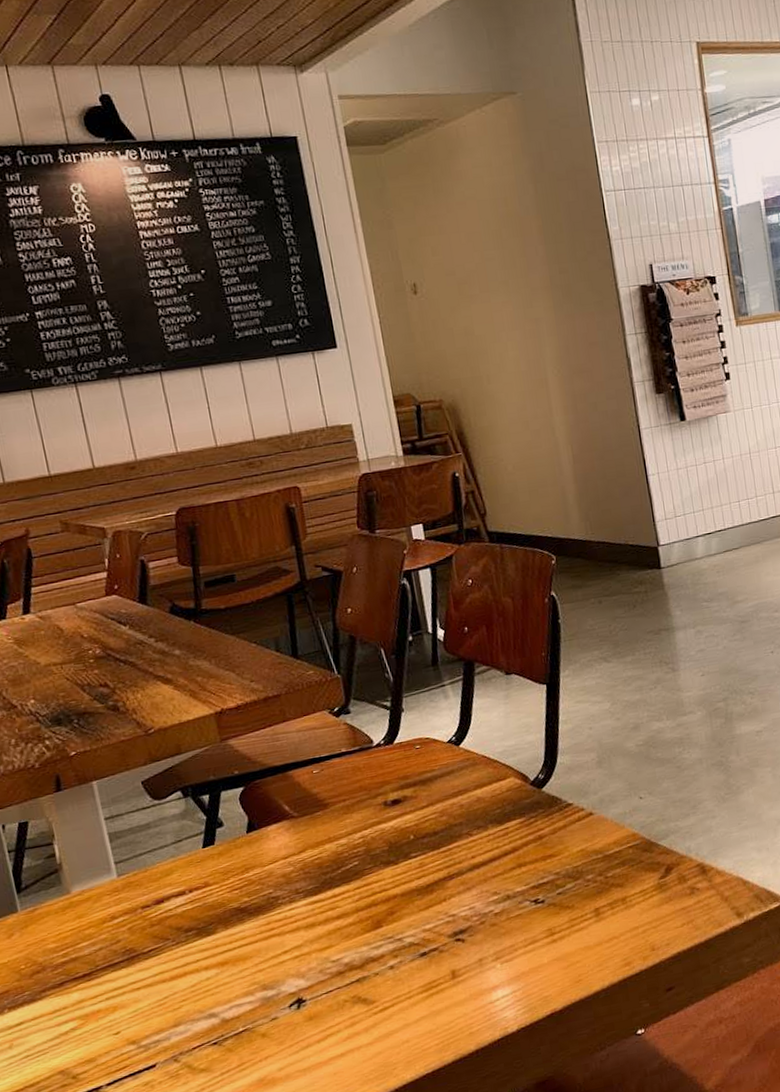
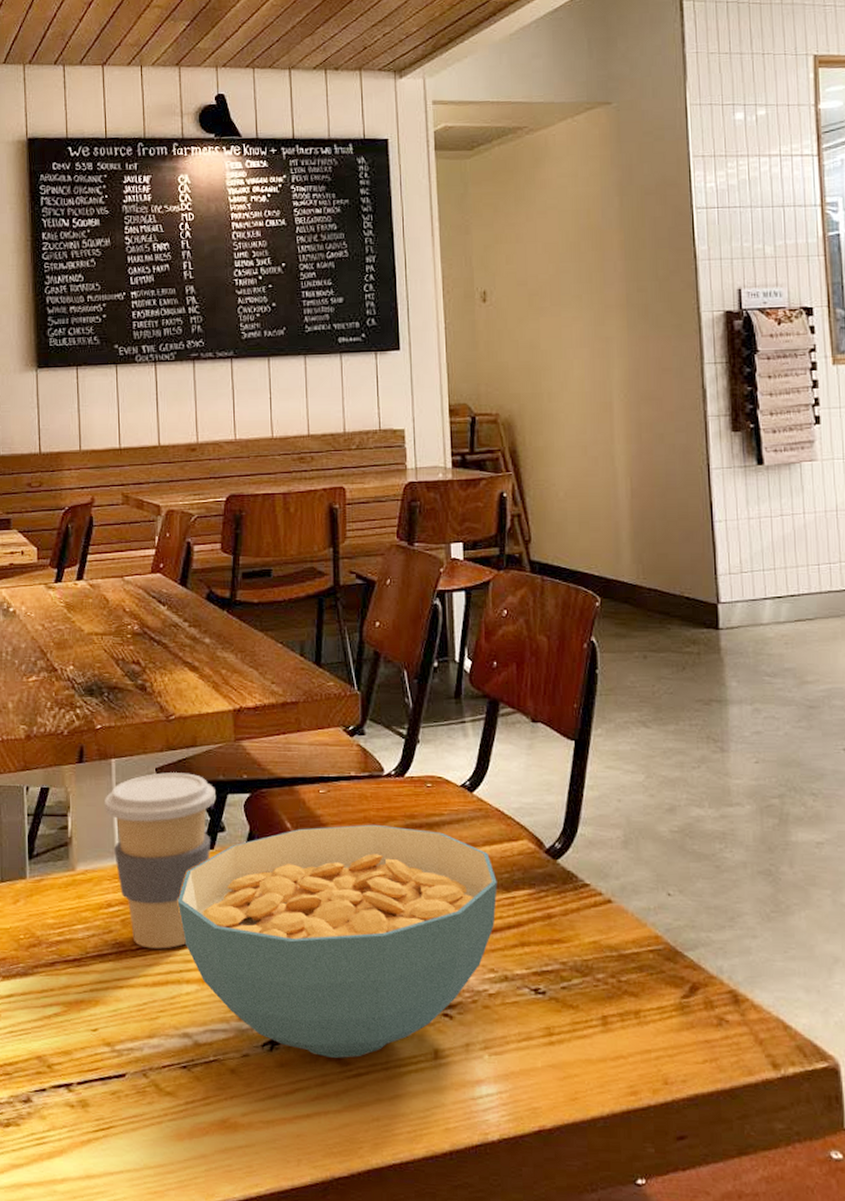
coffee cup: none [90,780,212,948] -> present [103,772,215,949]
cereal bowl: none [184,786,493,1002] -> present [177,824,497,1058]

